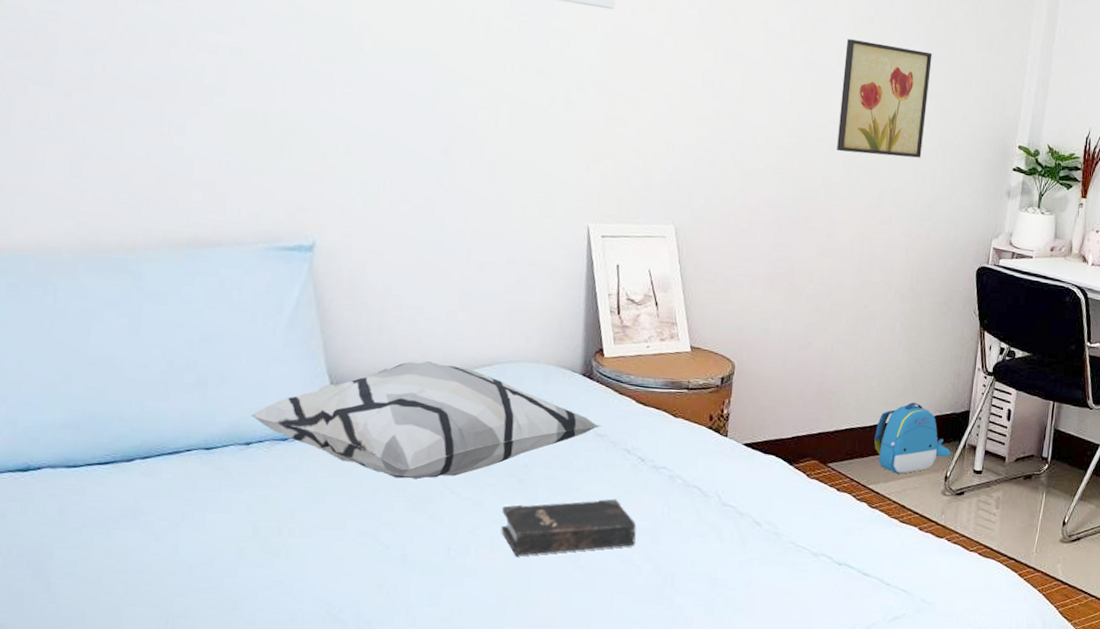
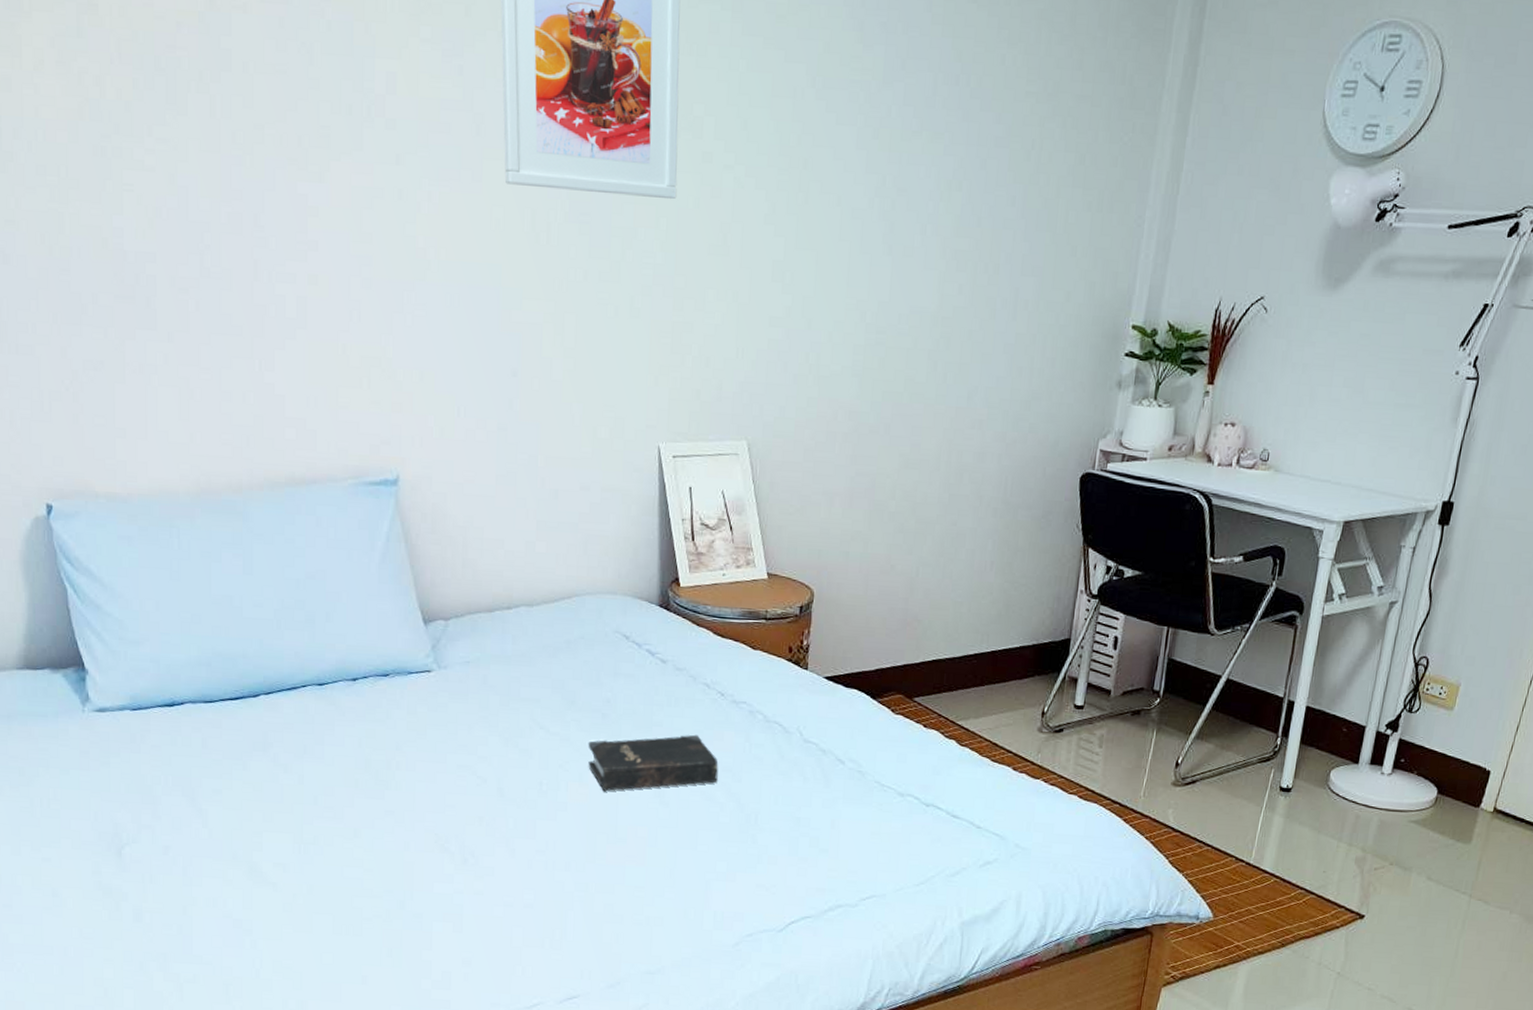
decorative pillow: present [249,361,602,480] -> none [354,595,680,715]
wall art: present [837,39,933,158] -> none [920,210,1031,348]
backpack: present [874,402,952,474] -> none [964,630,1050,709]

